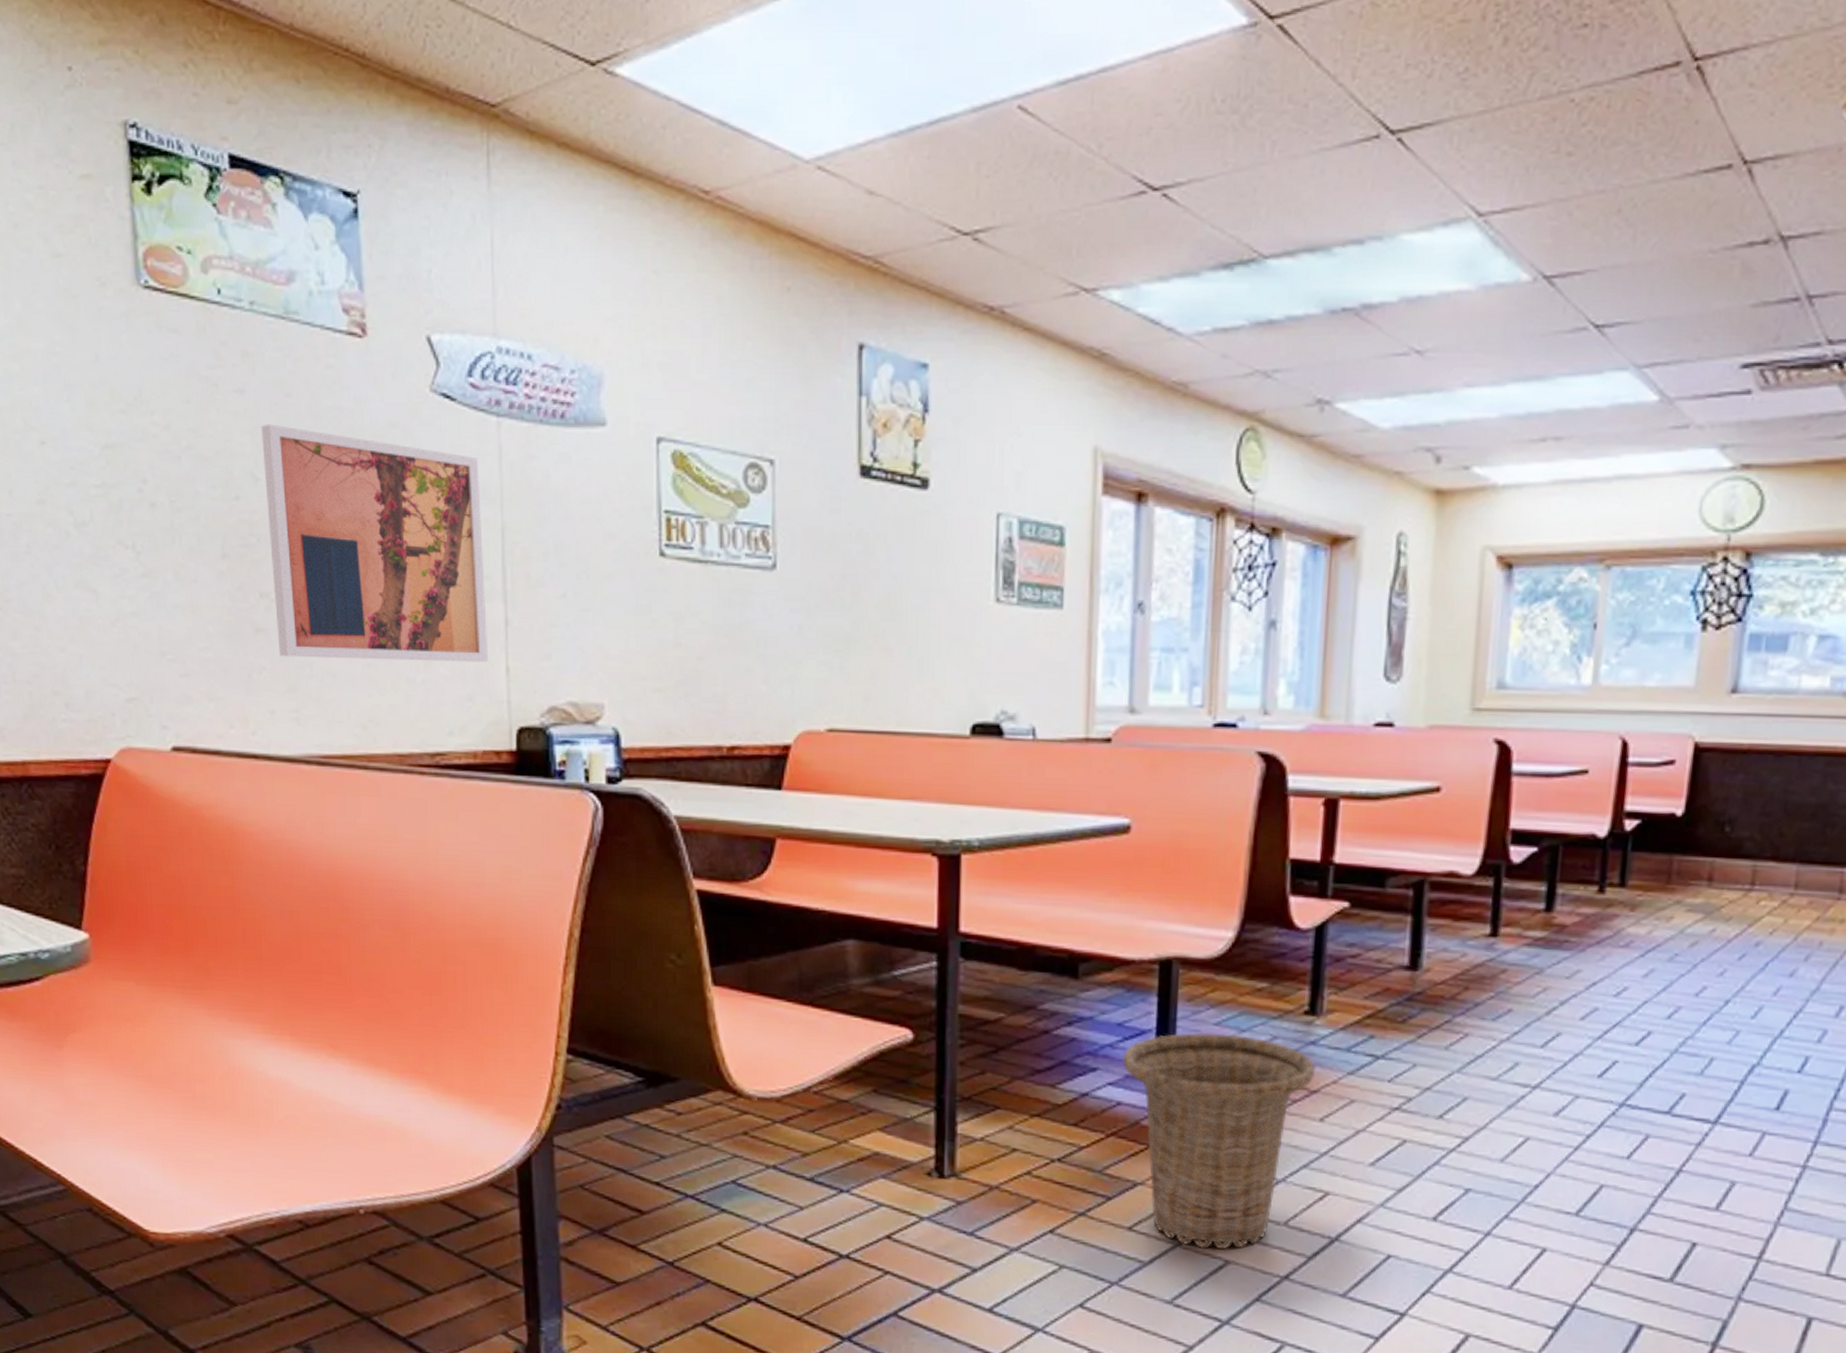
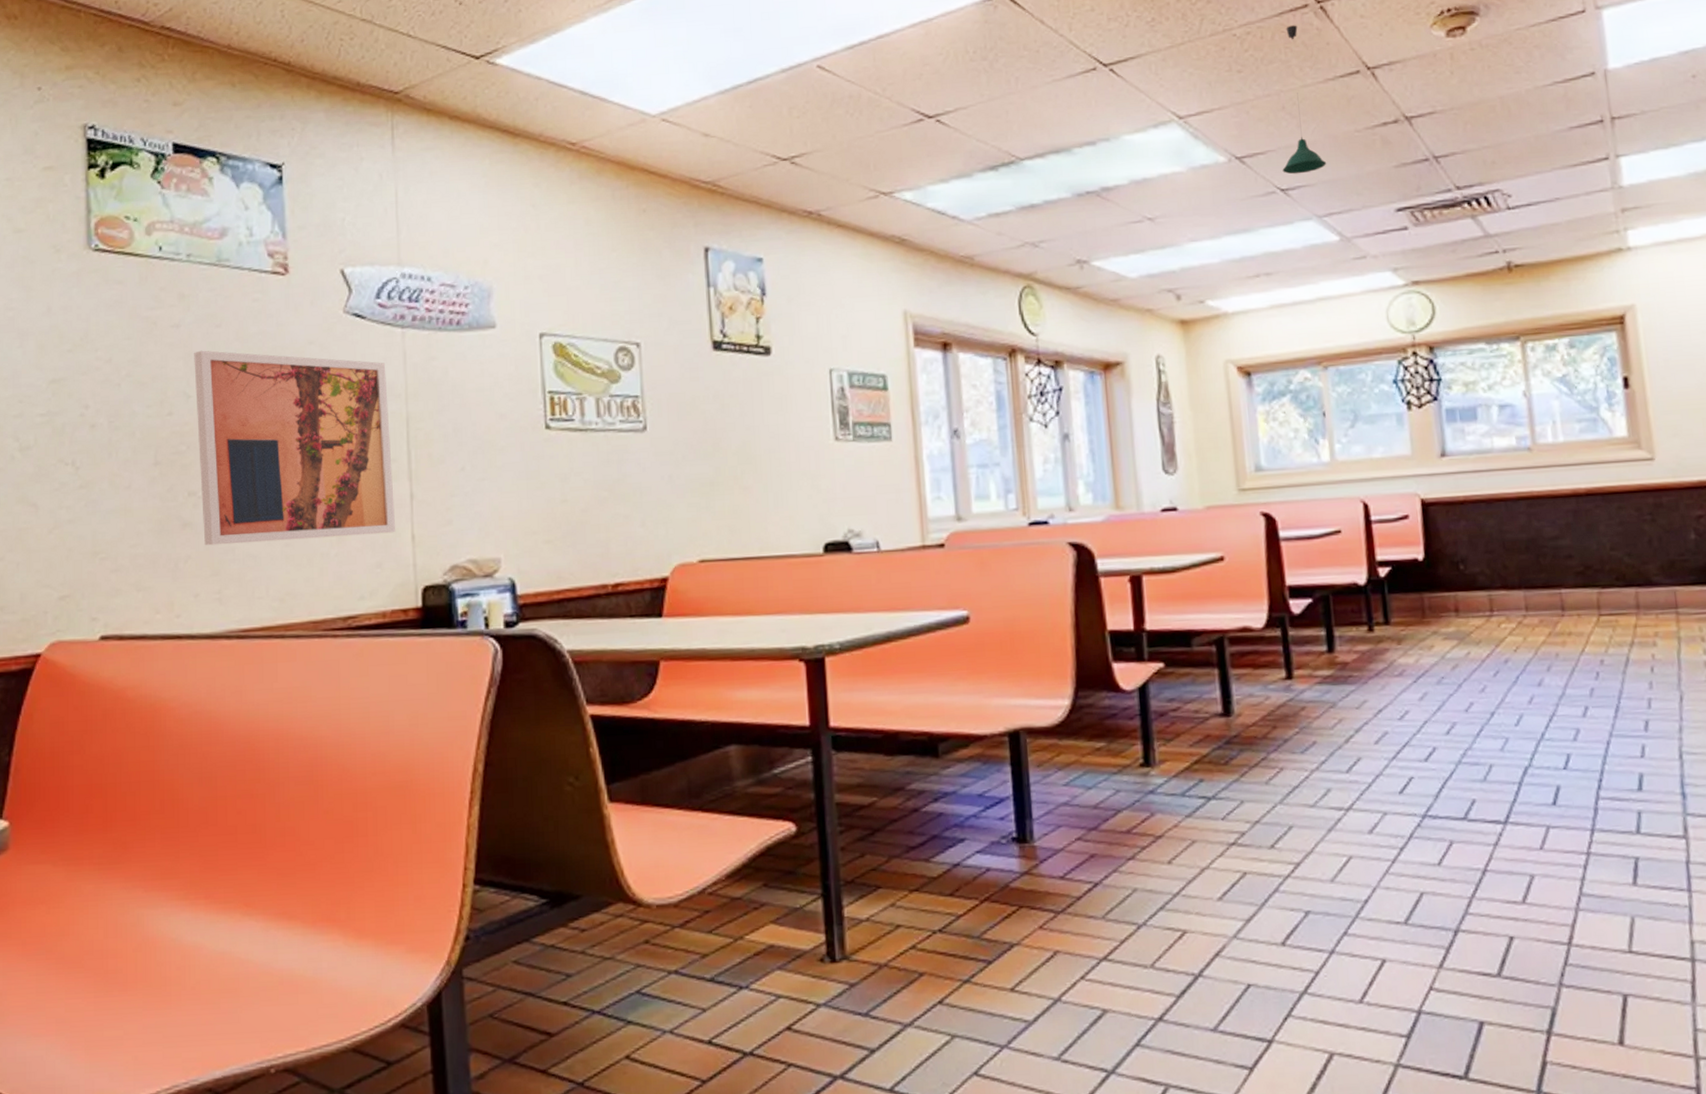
basket: present [1122,1033,1316,1250] -> none [986,792,1158,1001]
pendant light: none [1601,91,1663,306] -> present [1282,25,1327,175]

